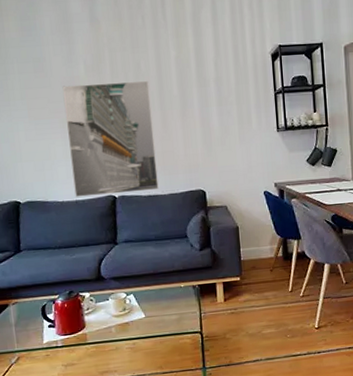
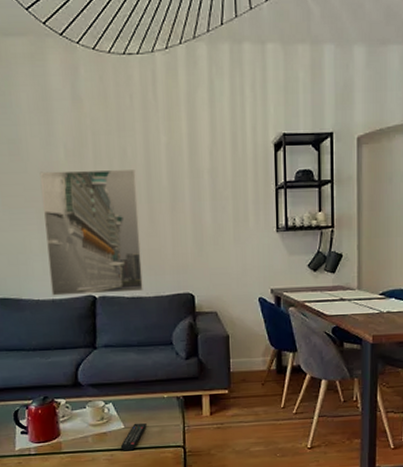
remote control: none [142,311,166,339] -> present [120,423,147,451]

